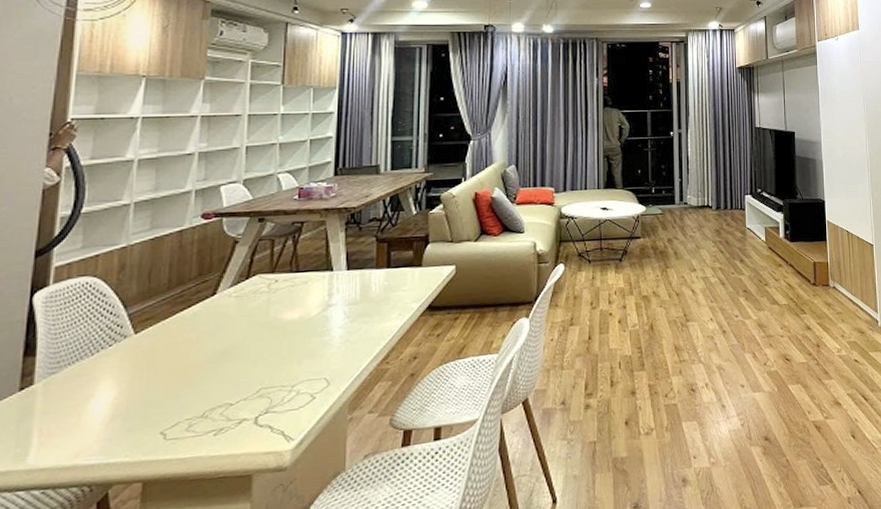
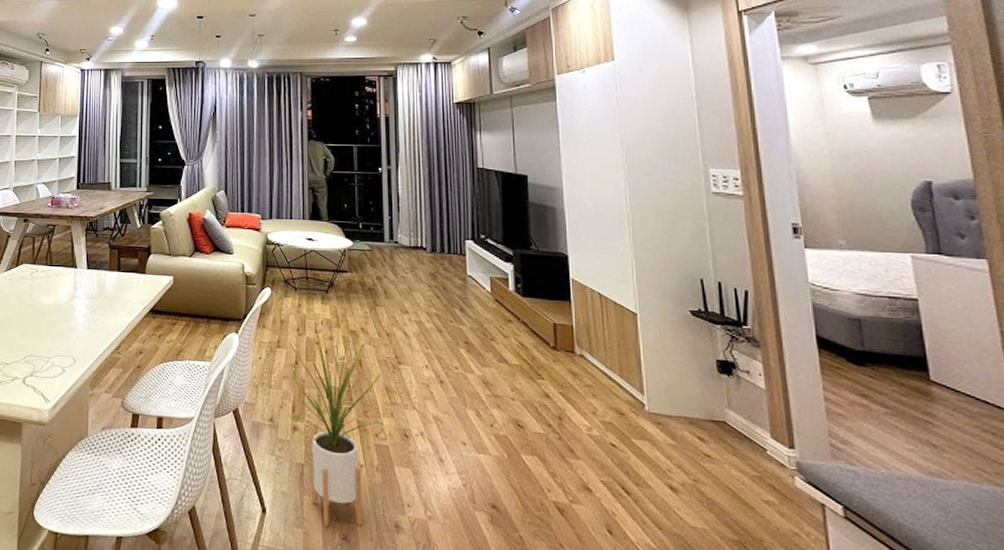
house plant: none [582,294,671,500] -> present [288,326,381,526]

